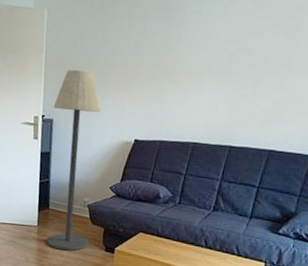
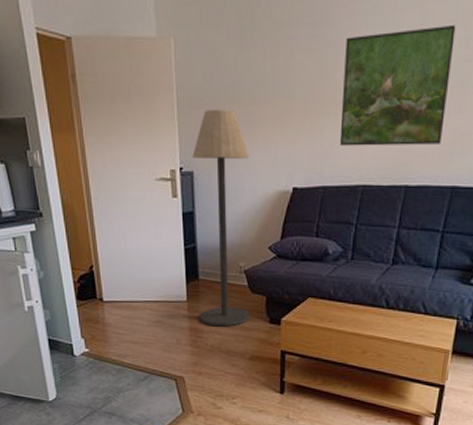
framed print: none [176,16,283,114] -> present [339,24,456,146]

